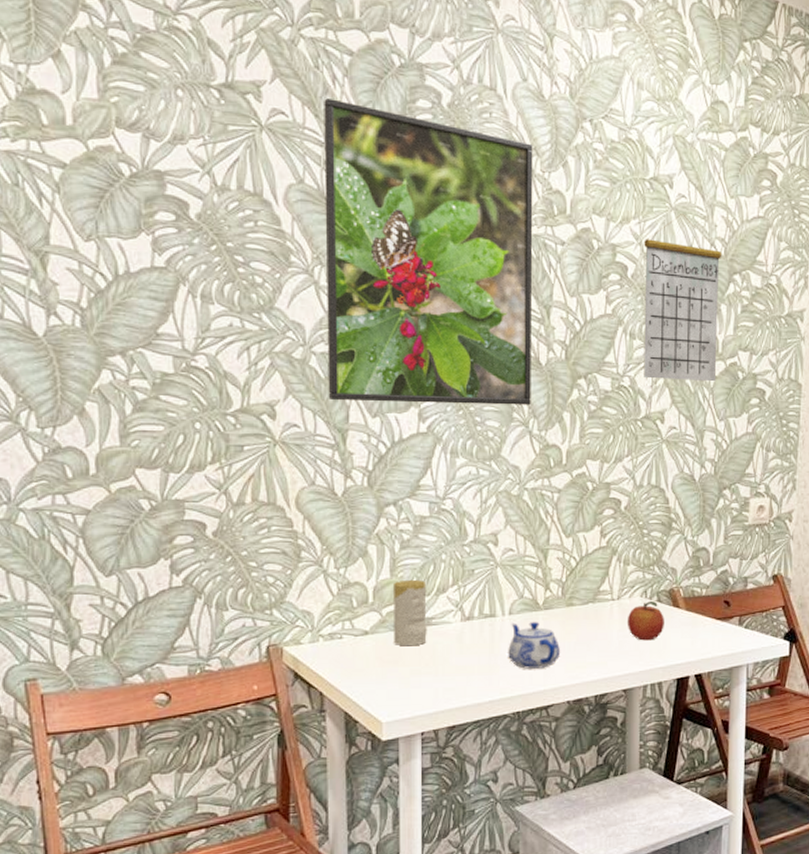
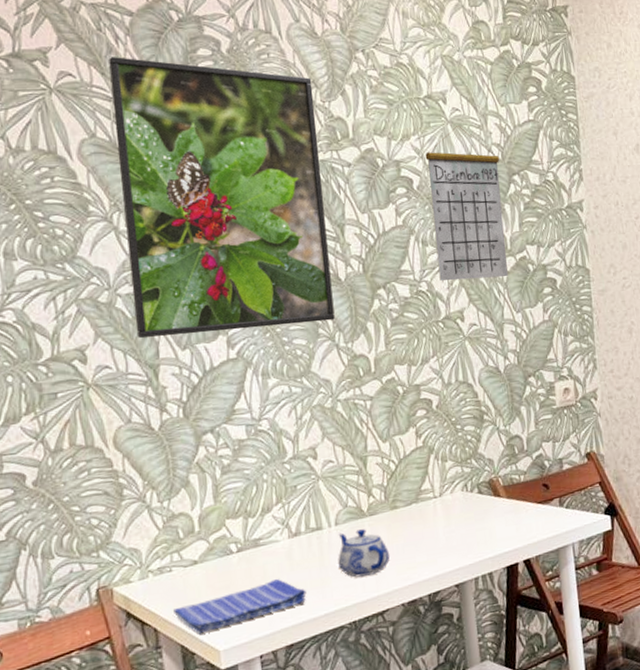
dish towel: none [340,659,473,704] -> present [173,578,307,635]
candle: present [394,579,427,647] -> none [218,502,257,571]
fruit: present [627,600,664,641] -> none [451,493,488,534]

